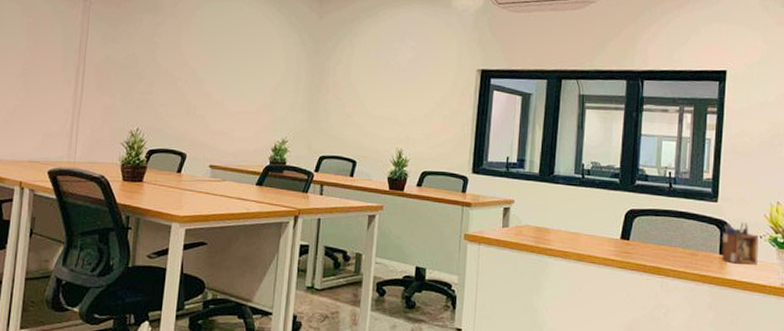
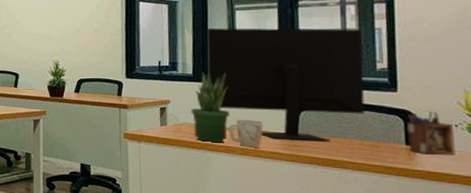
planter: none [533,173,571,248] -> present [191,73,229,143]
monitor: none [554,126,695,250] -> present [206,28,365,142]
mug: none [568,224,600,255] -> present [229,120,263,149]

